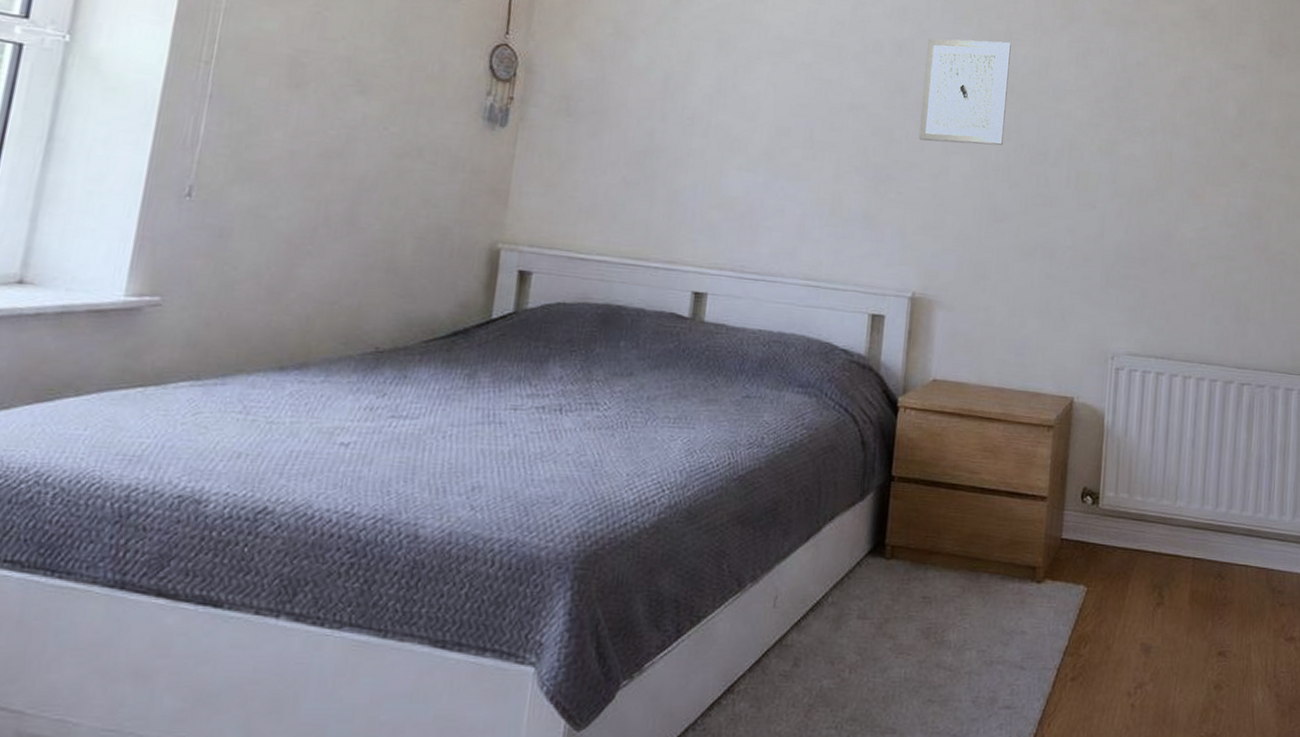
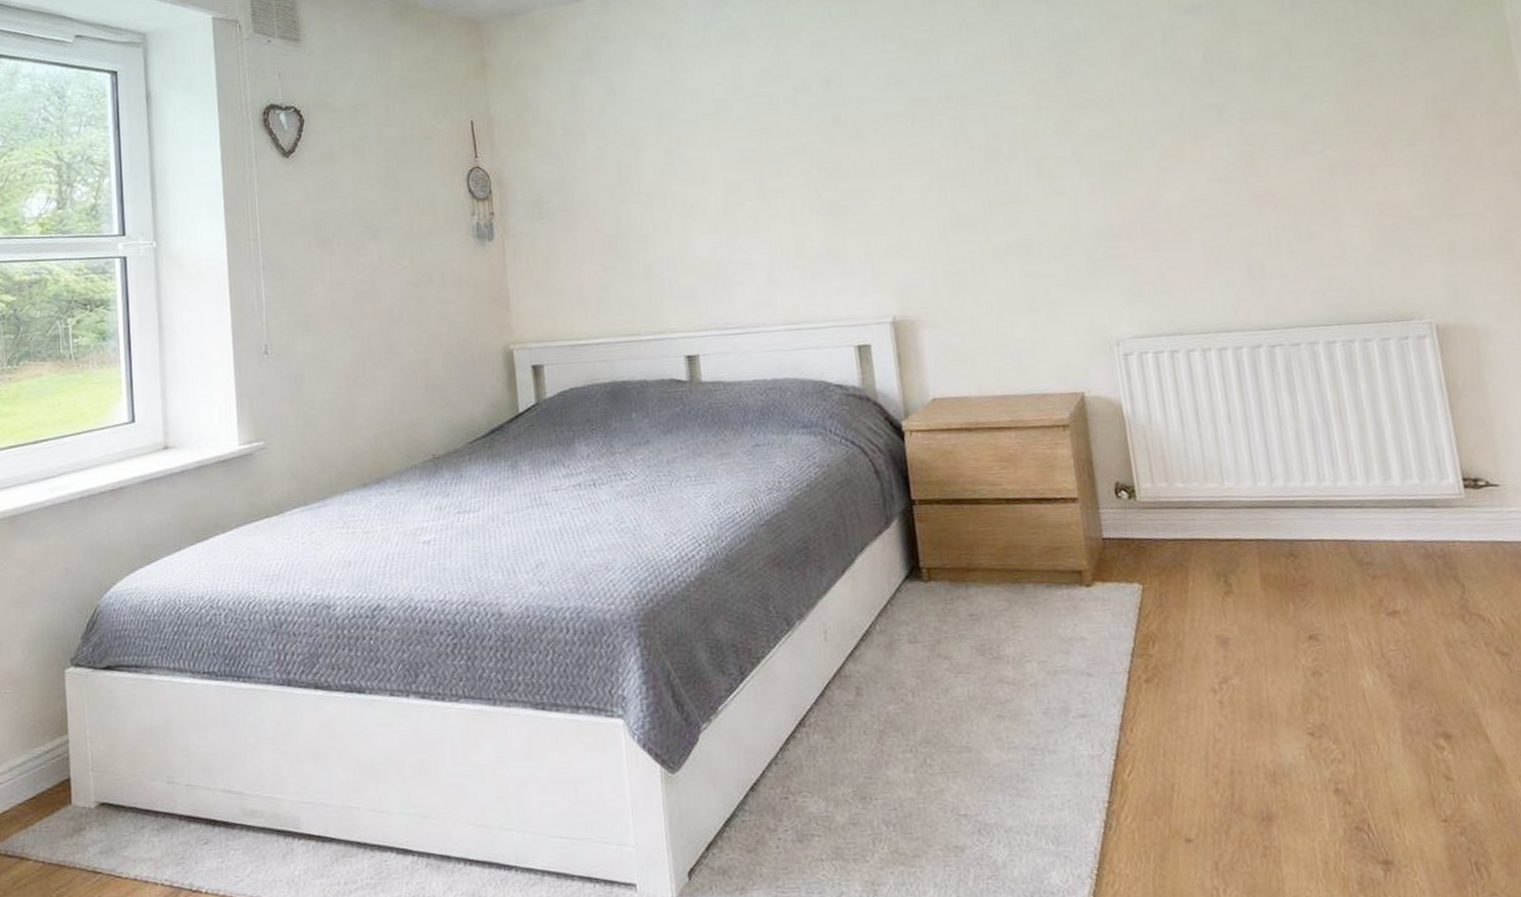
wall art: present [918,38,1011,146] -> none [853,46,953,166]

